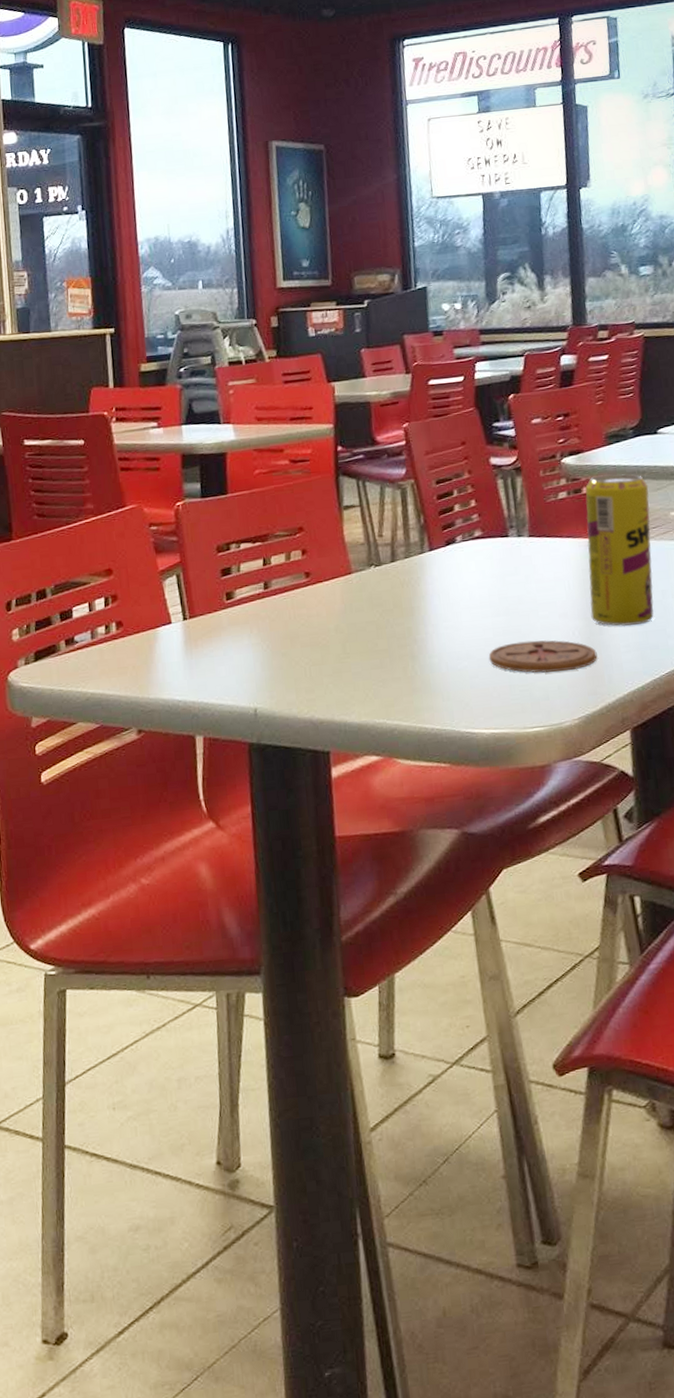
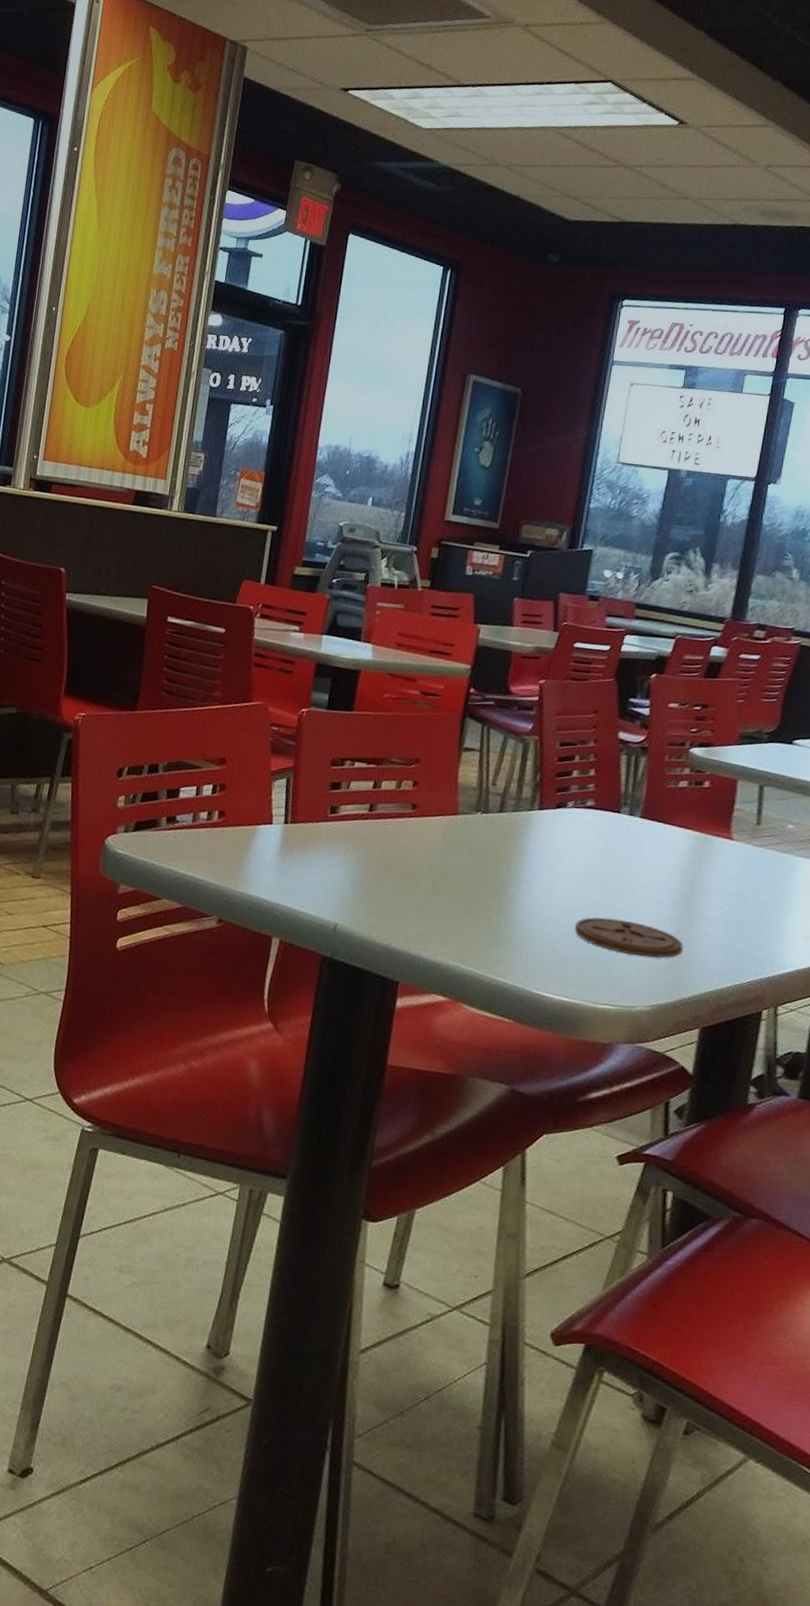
beverage can: present [585,474,654,626] -> none [685,772,772,928]

